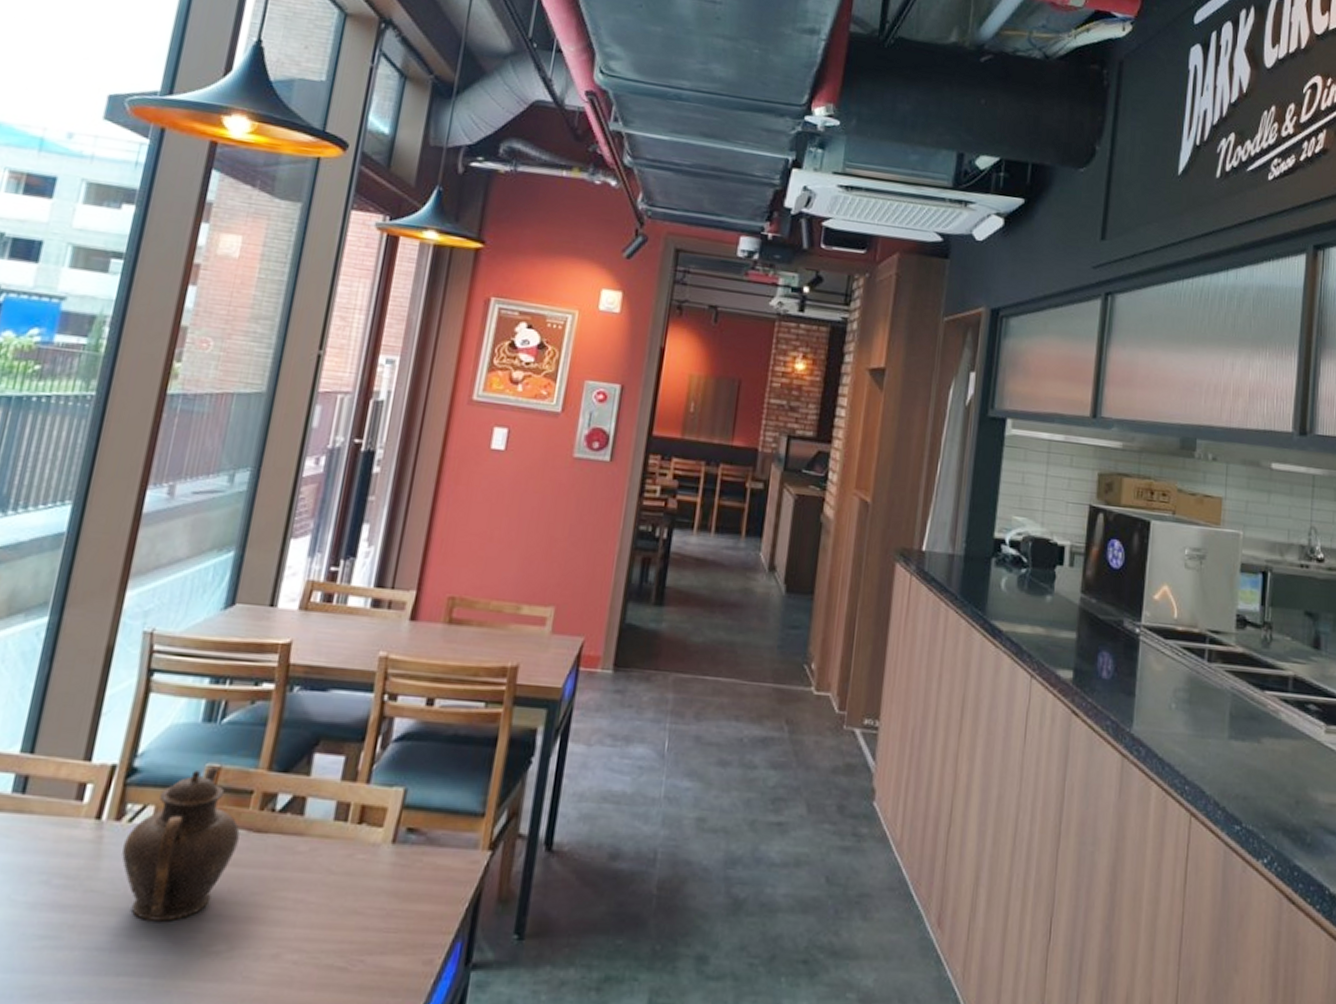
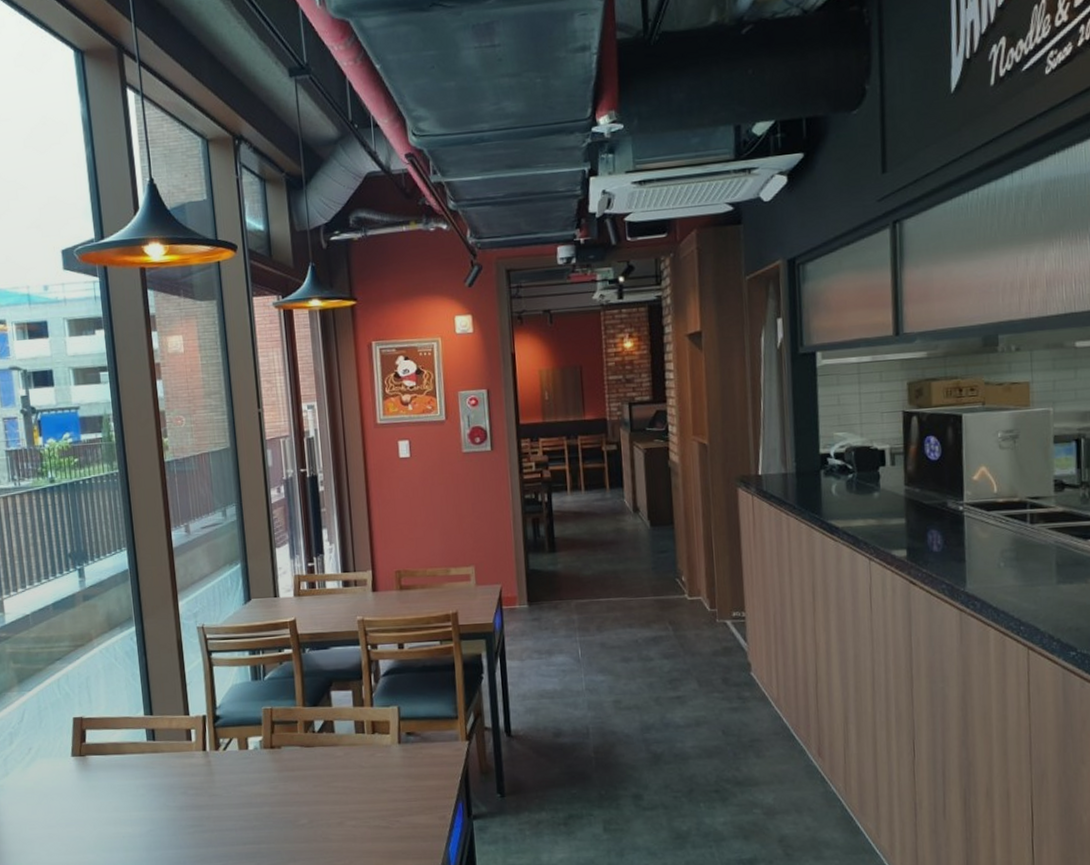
teapot: present [121,765,240,922] -> none [225,707,297,810]

